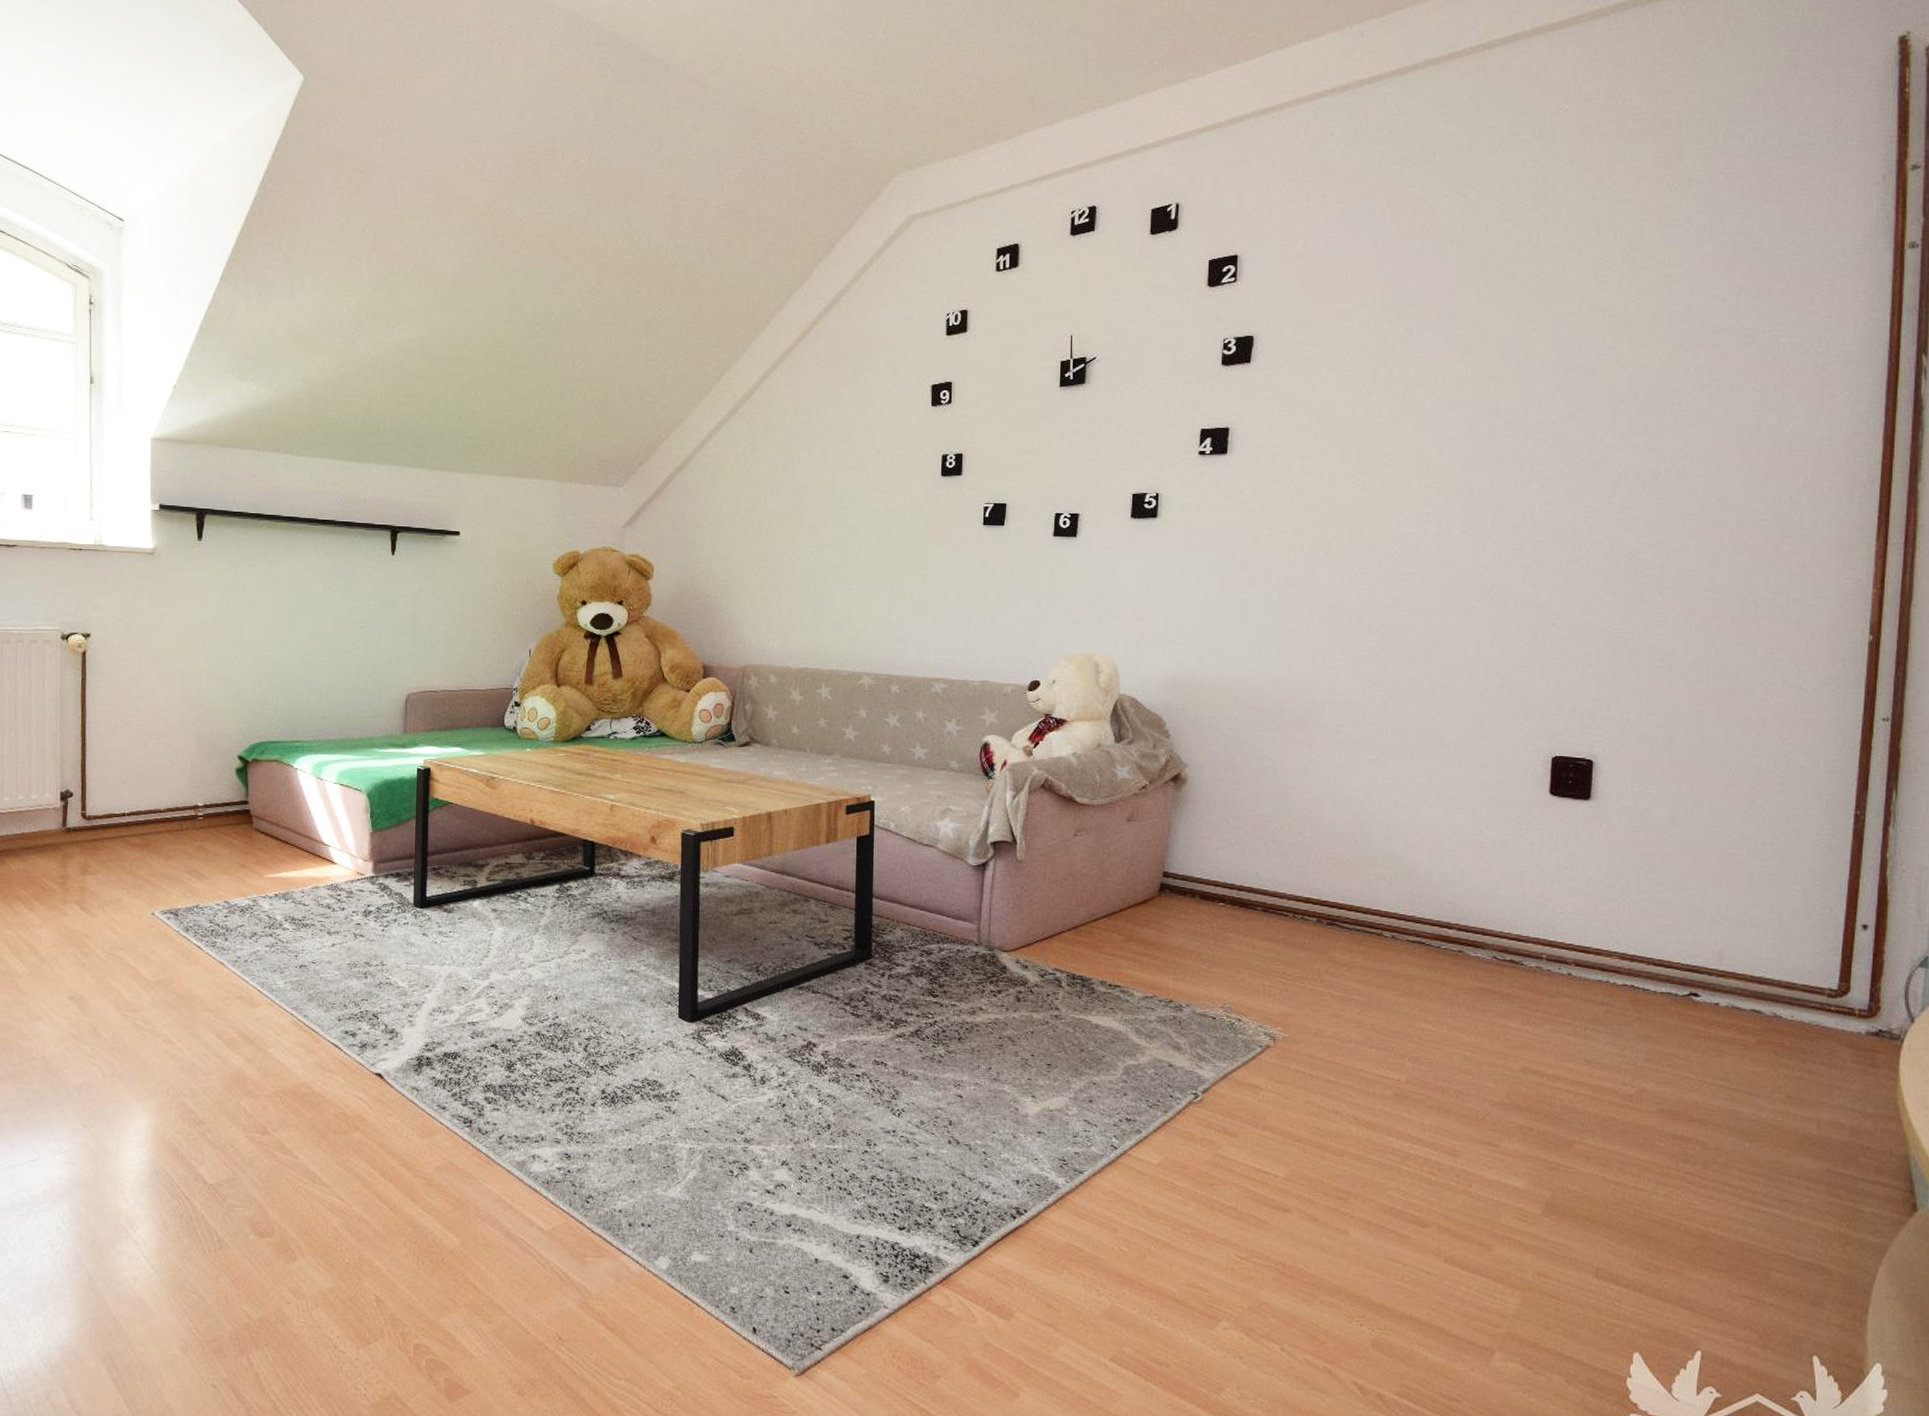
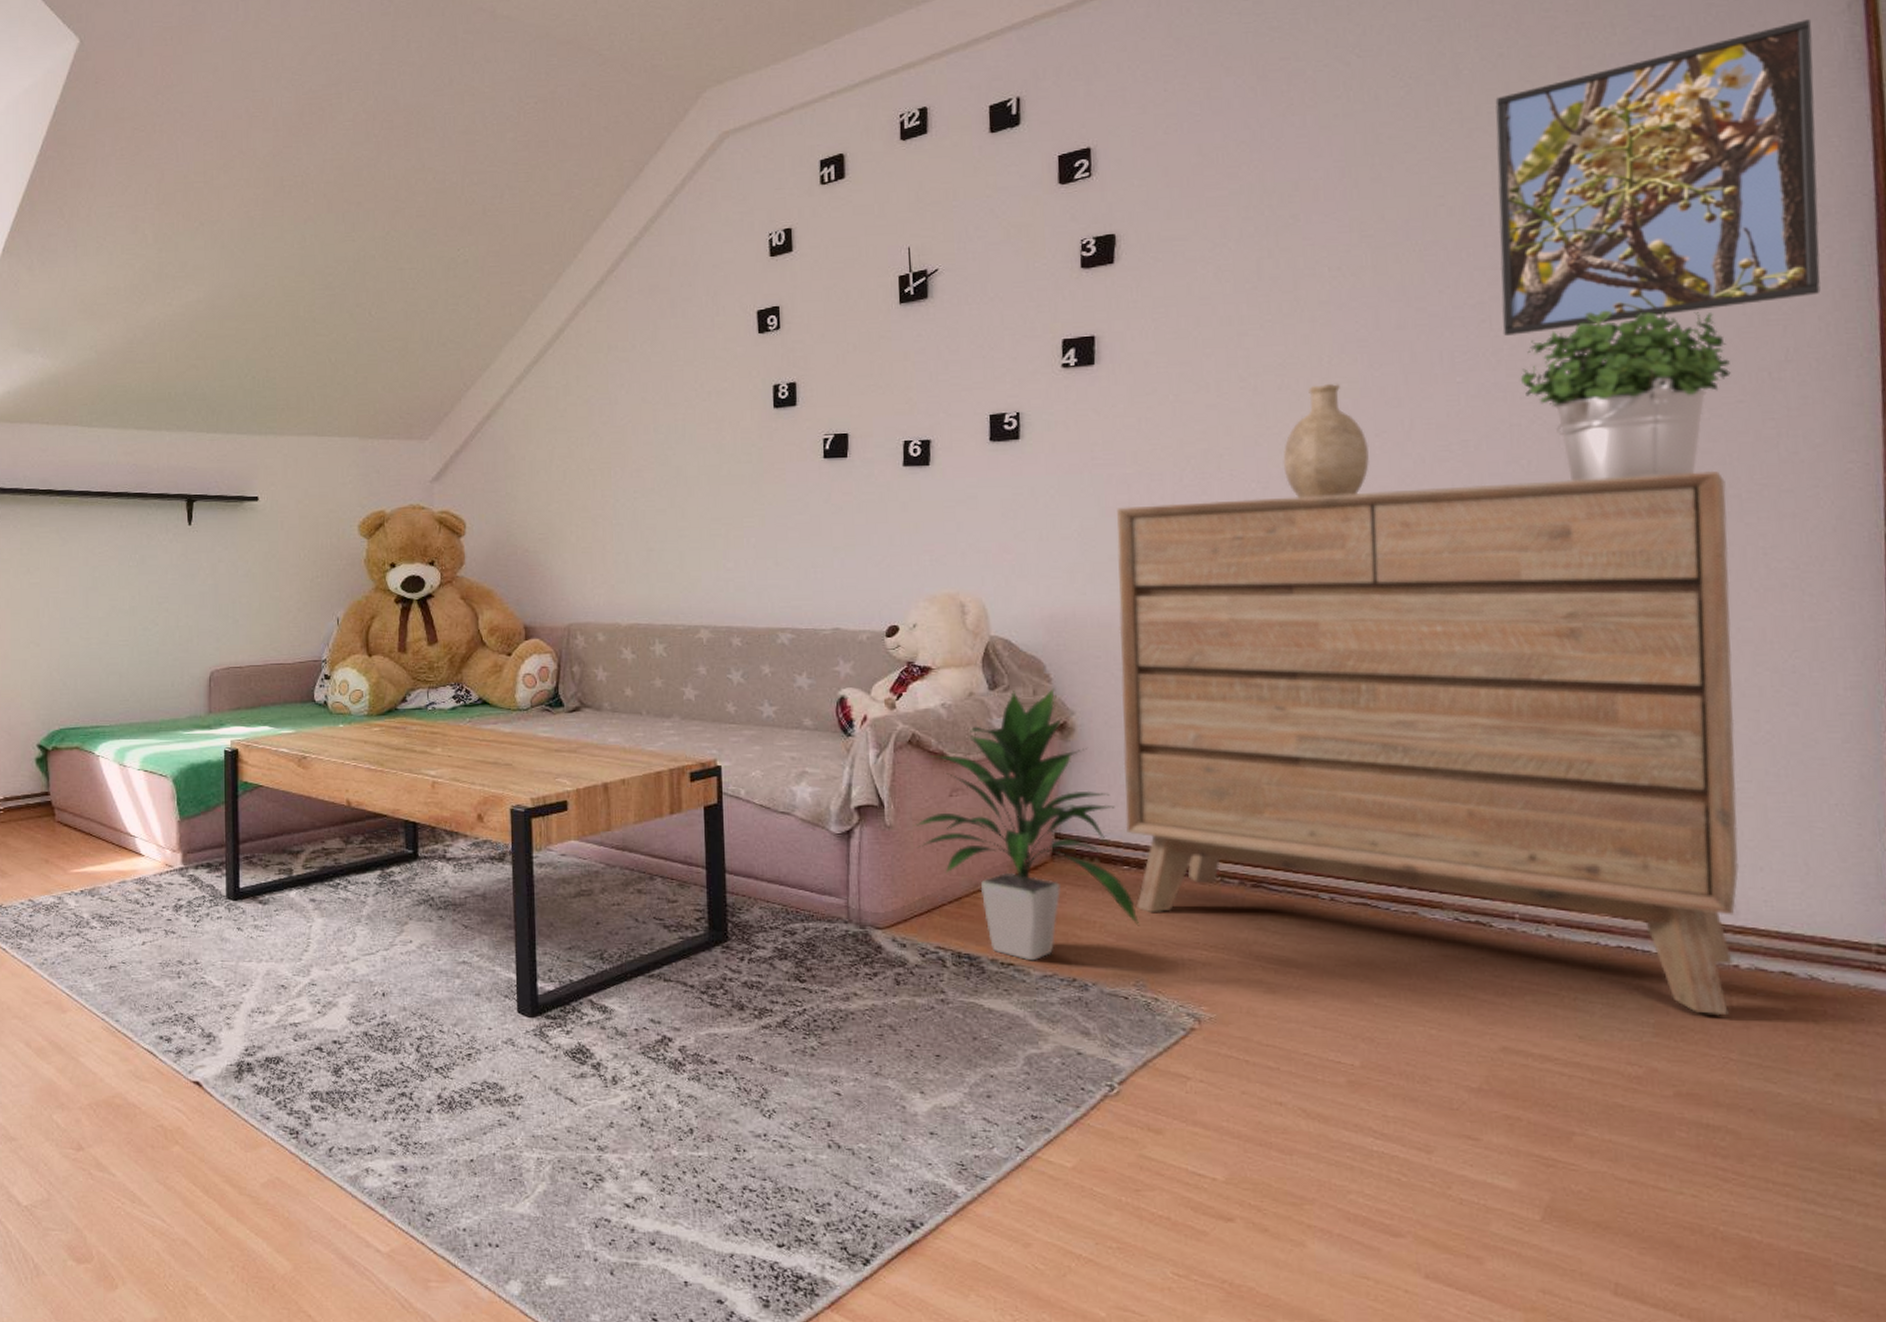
indoor plant: none [1040,742,1231,984] -> present [912,687,1141,961]
dresser: none [1224,579,1745,1045] -> present [1116,470,1739,1016]
decorative vase: none [1382,484,1456,585] -> present [1283,384,1369,498]
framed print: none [1575,186,1853,450] -> present [1495,18,1821,336]
potted plant: none [1586,433,1759,583] -> present [1520,310,1731,481]

